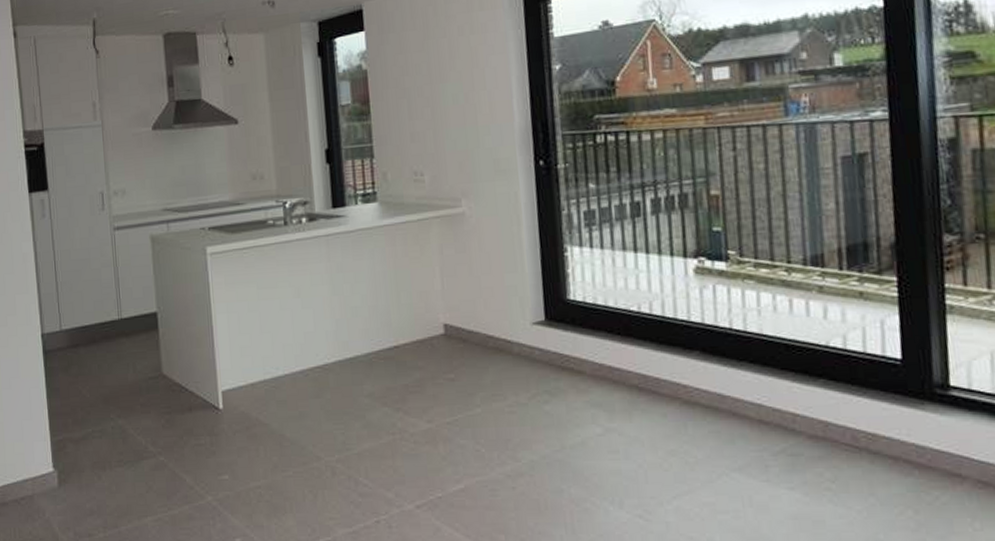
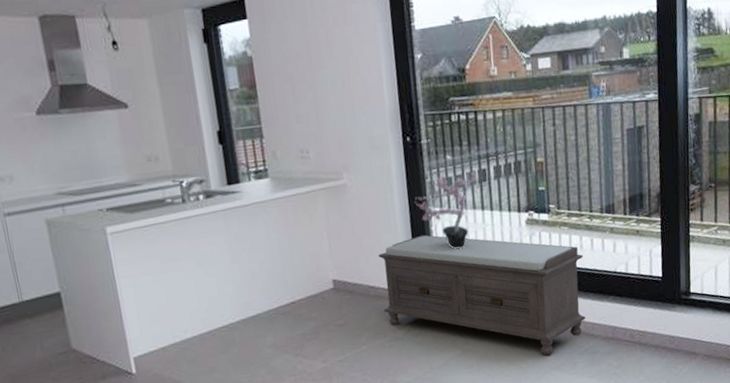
bench: none [499,278,782,450] -> present [377,234,585,356]
potted plant: none [547,203,629,299] -> present [415,171,477,249]

